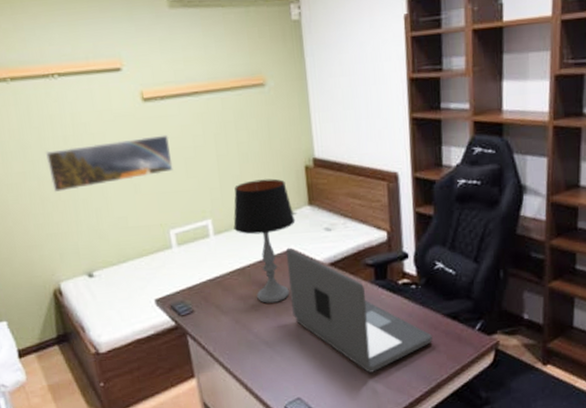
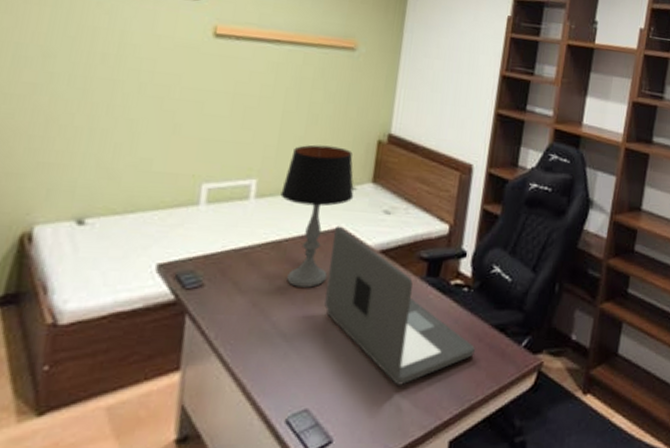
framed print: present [46,134,173,193] -> none [66,65,233,119]

